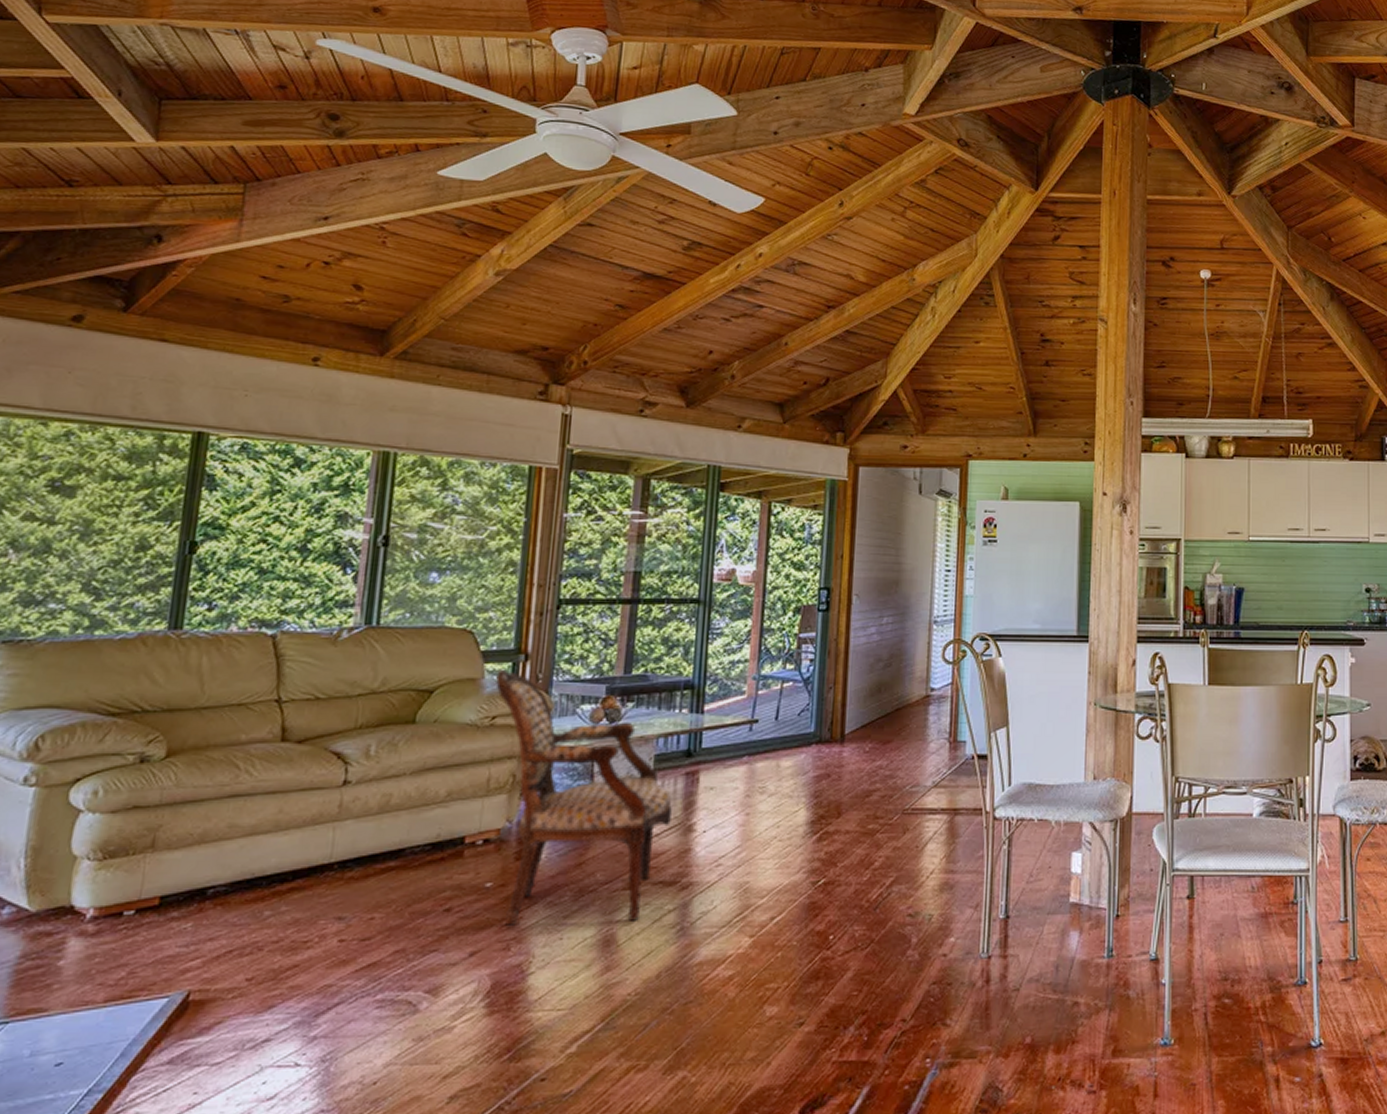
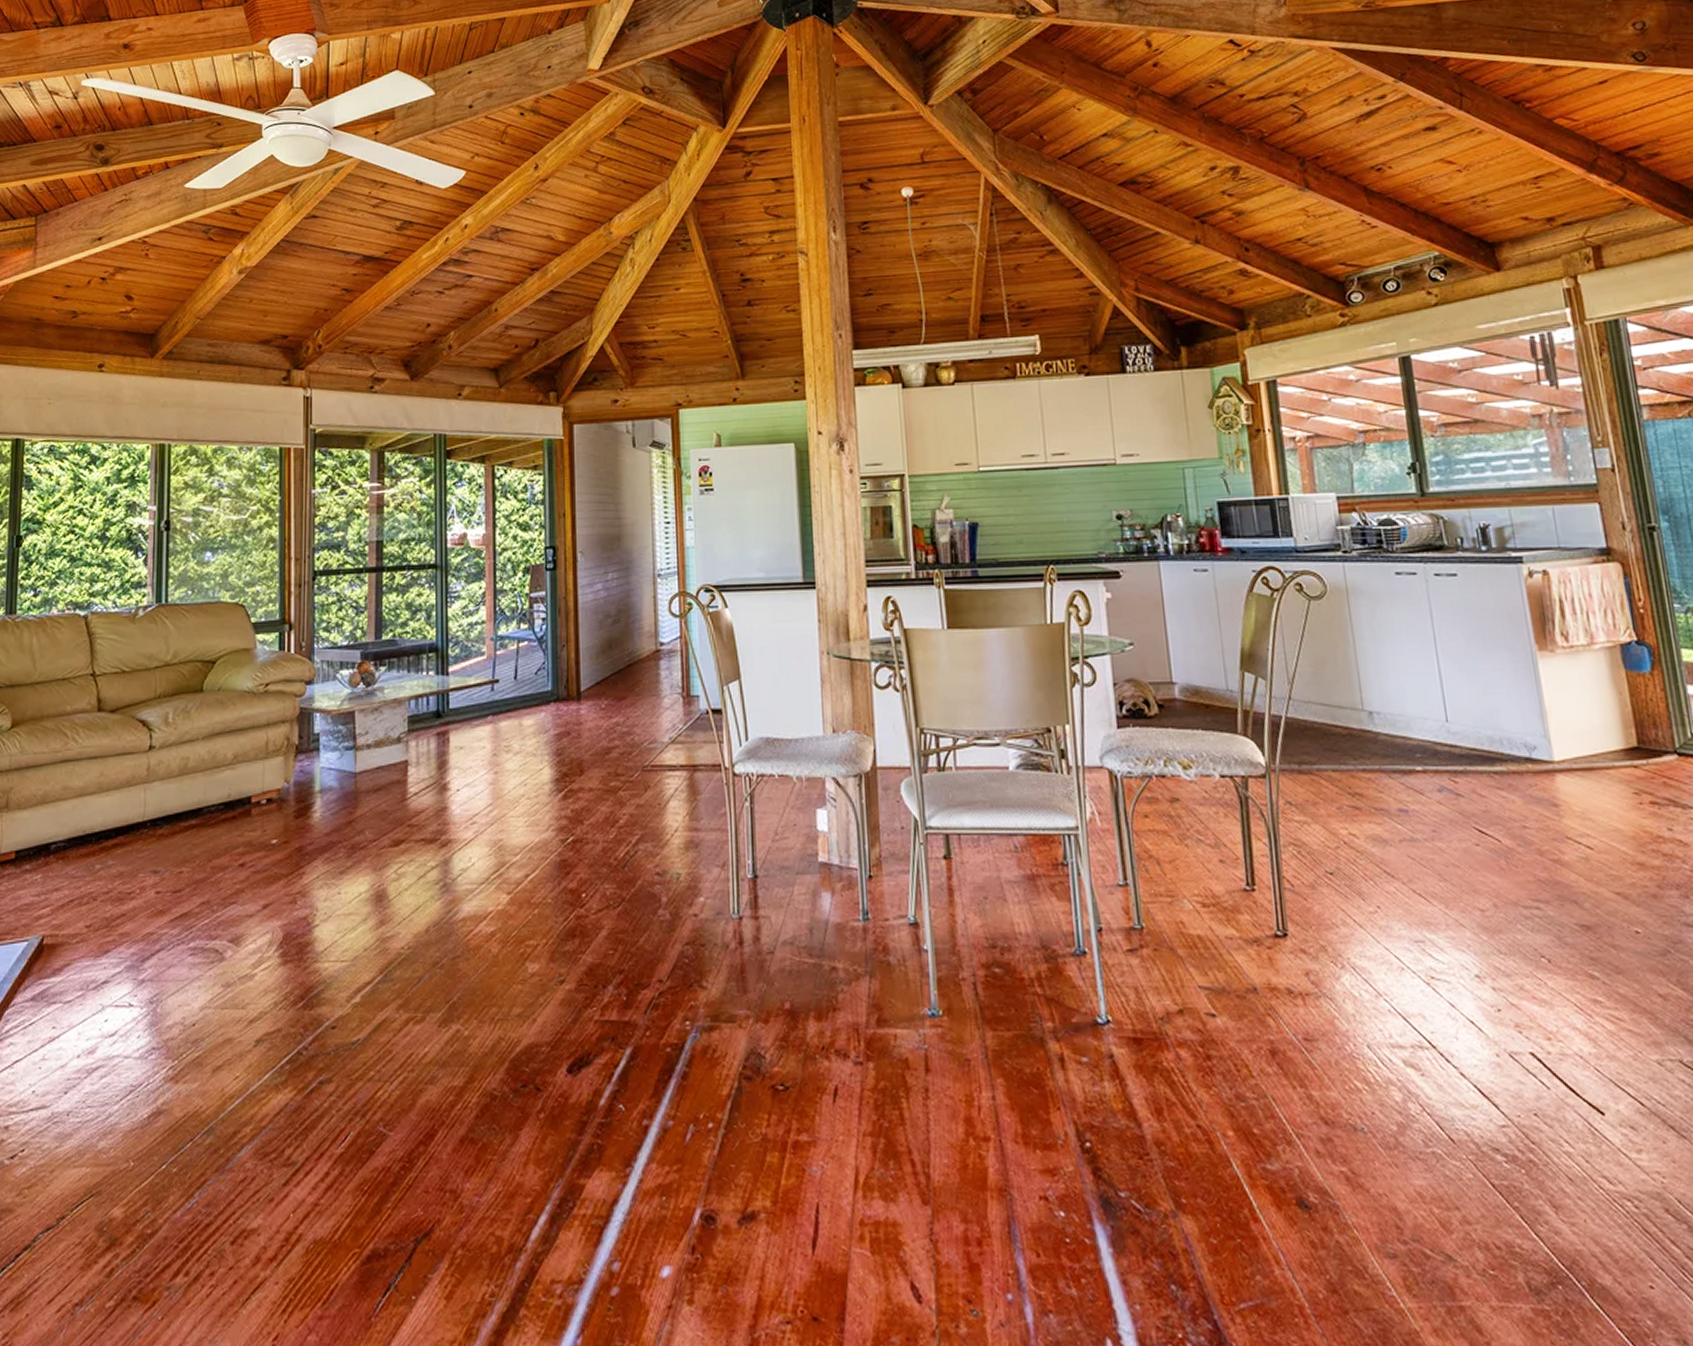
armchair: present [494,669,673,926] -> none [265,639,428,880]

